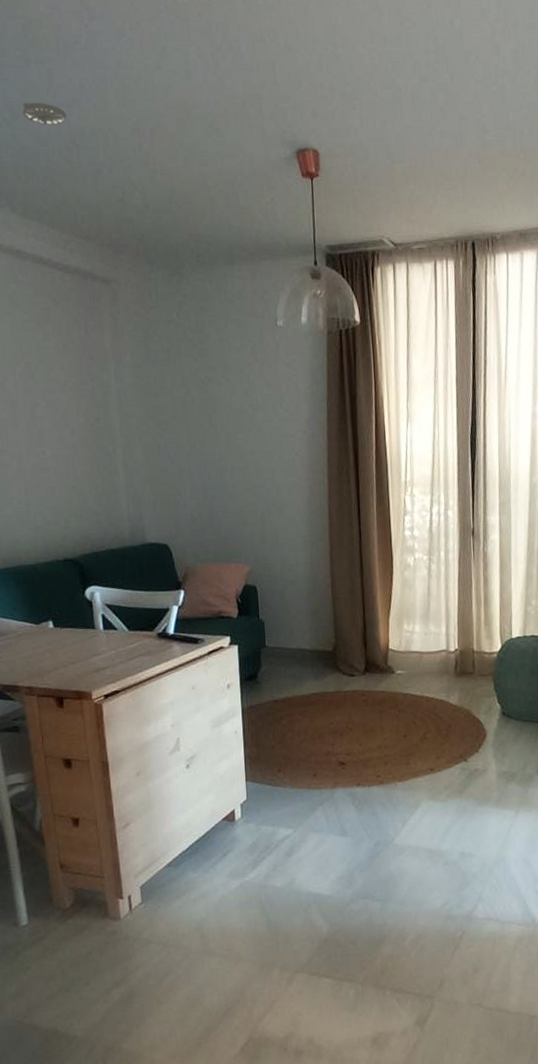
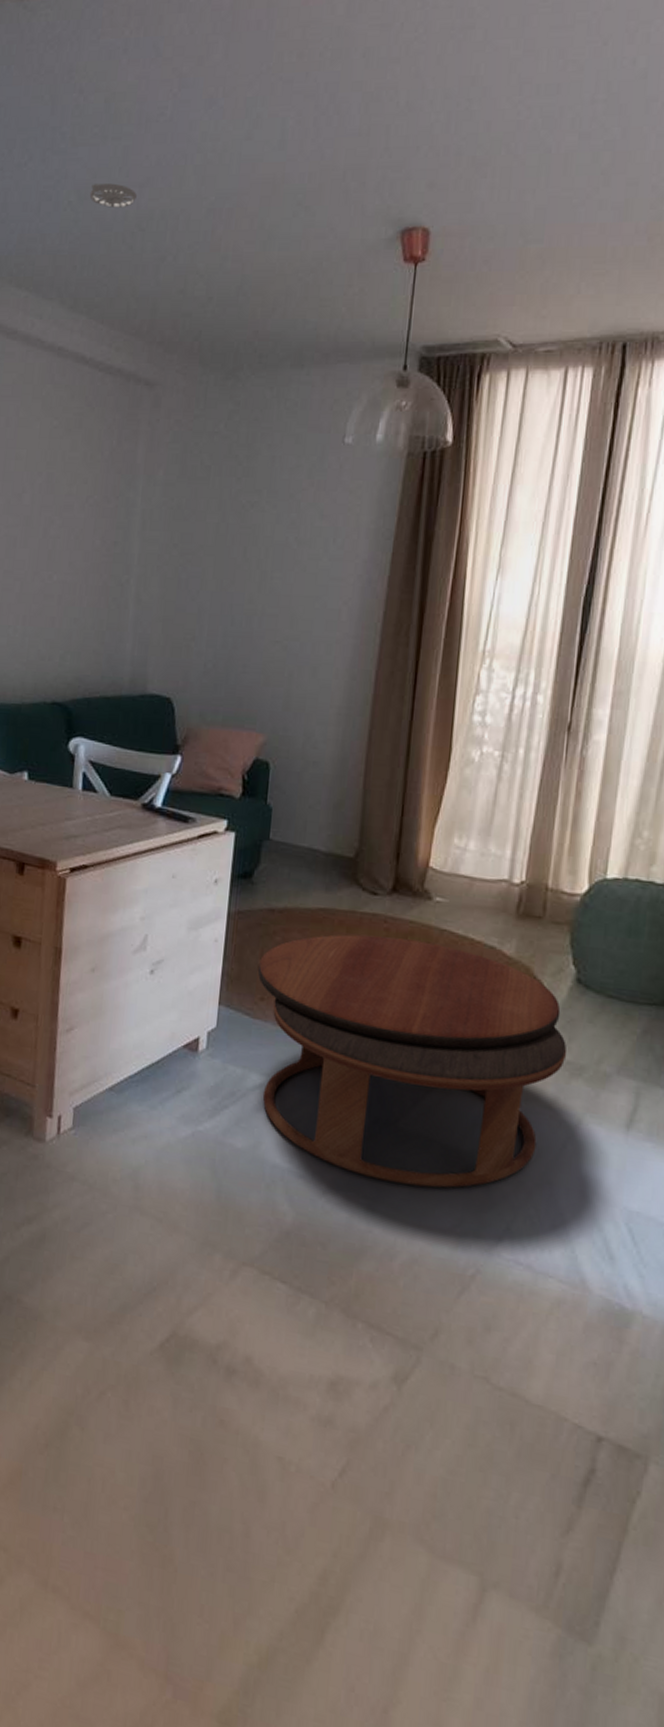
coffee table: none [272,705,503,885] -> present [257,934,568,1188]

